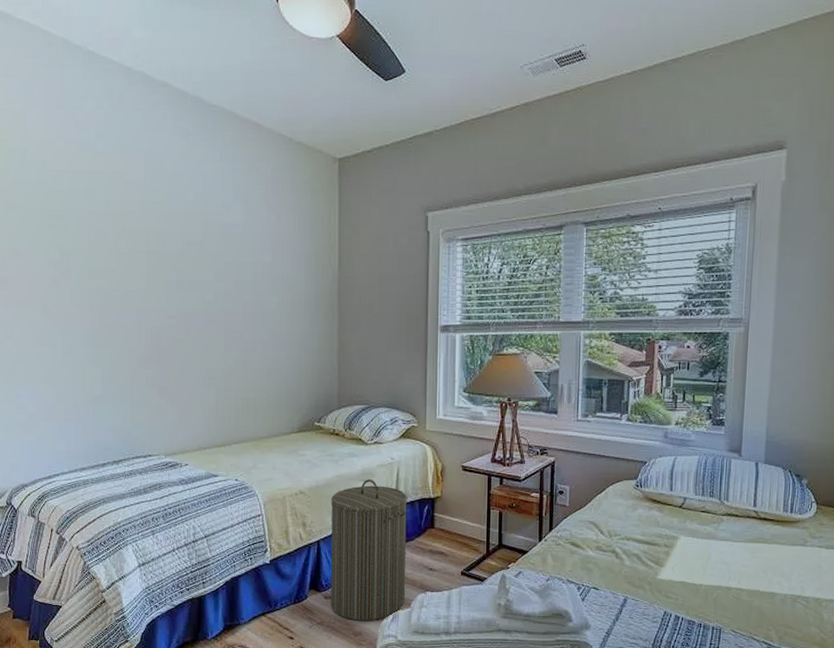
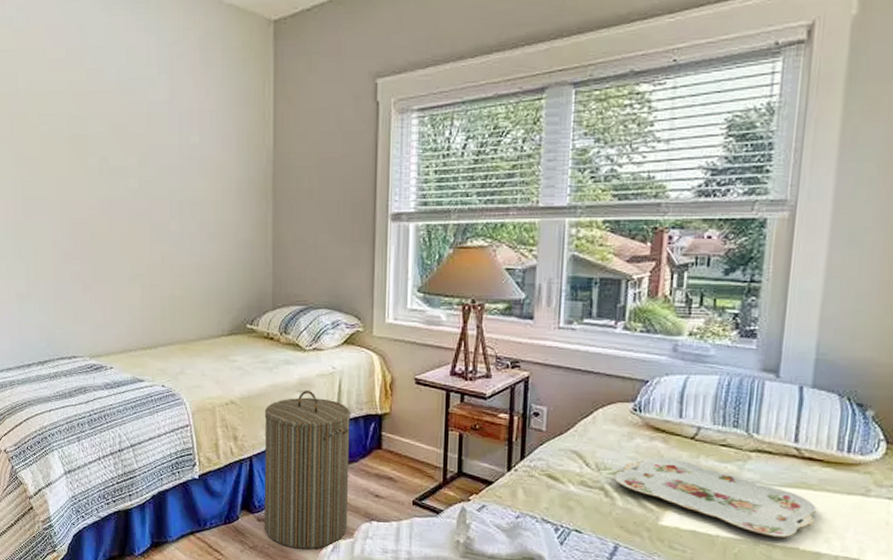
serving tray: none [623,523,771,583] -> present [614,456,818,538]

